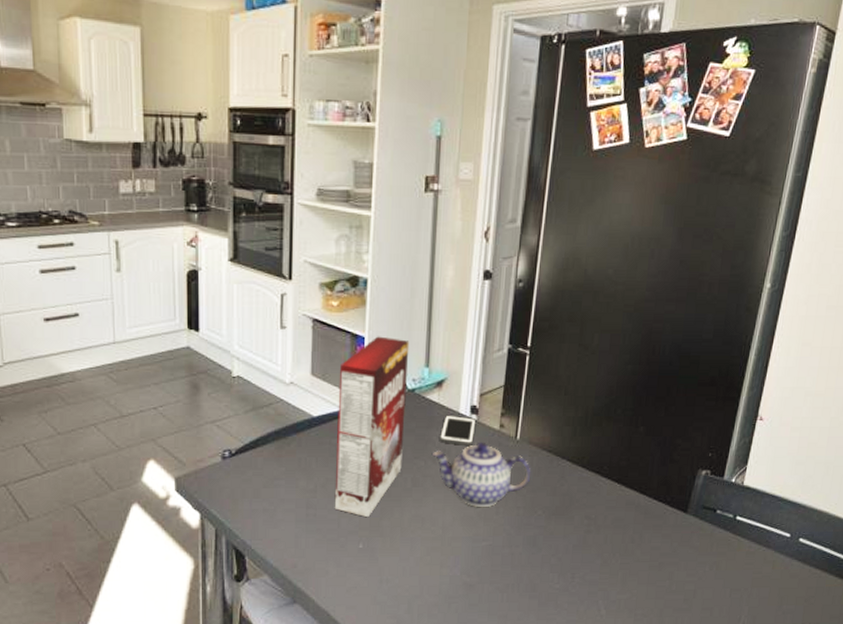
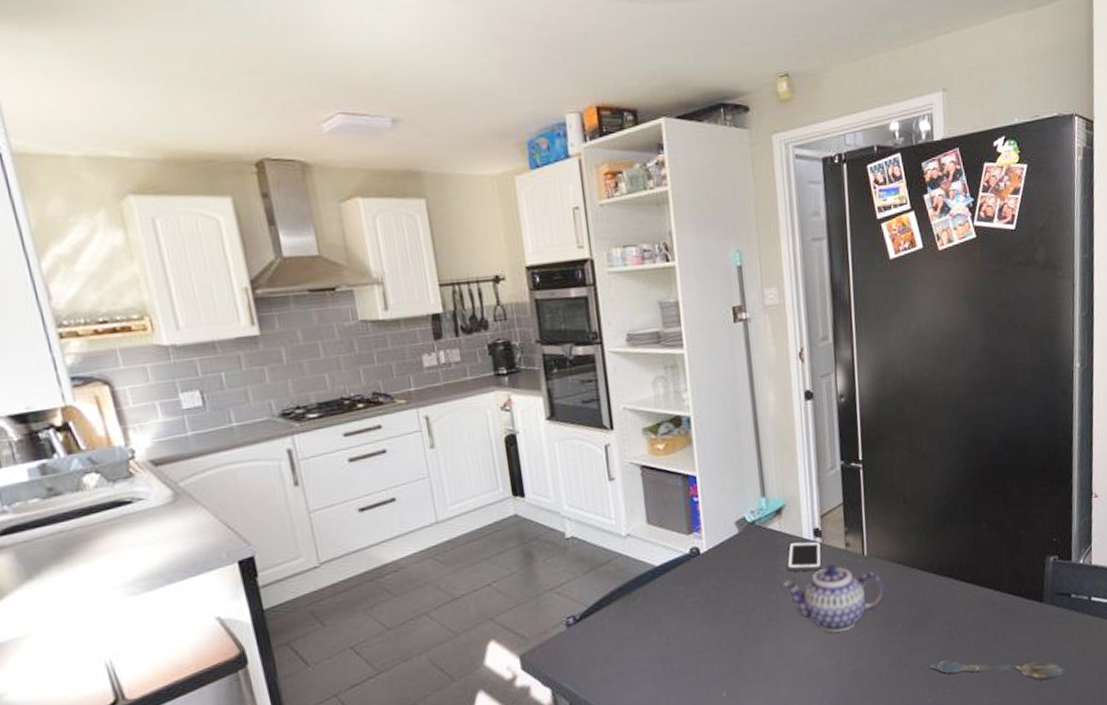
cereal box: present [334,336,410,518] -> none [676,472,754,663]
spoon: none [563,552,700,587] -> present [930,660,1068,681]

